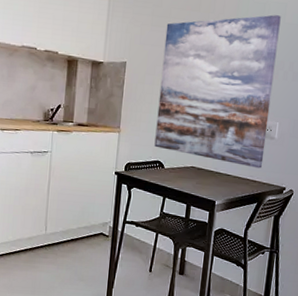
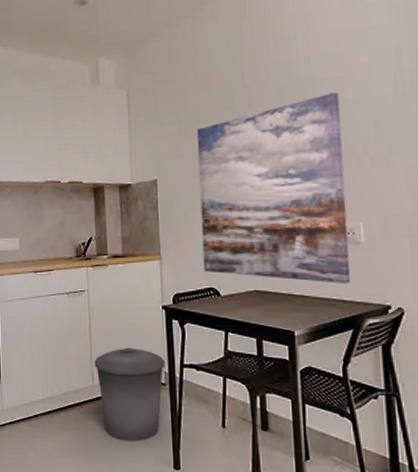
trash can: none [49,204,112,281] -> present [94,347,166,442]

